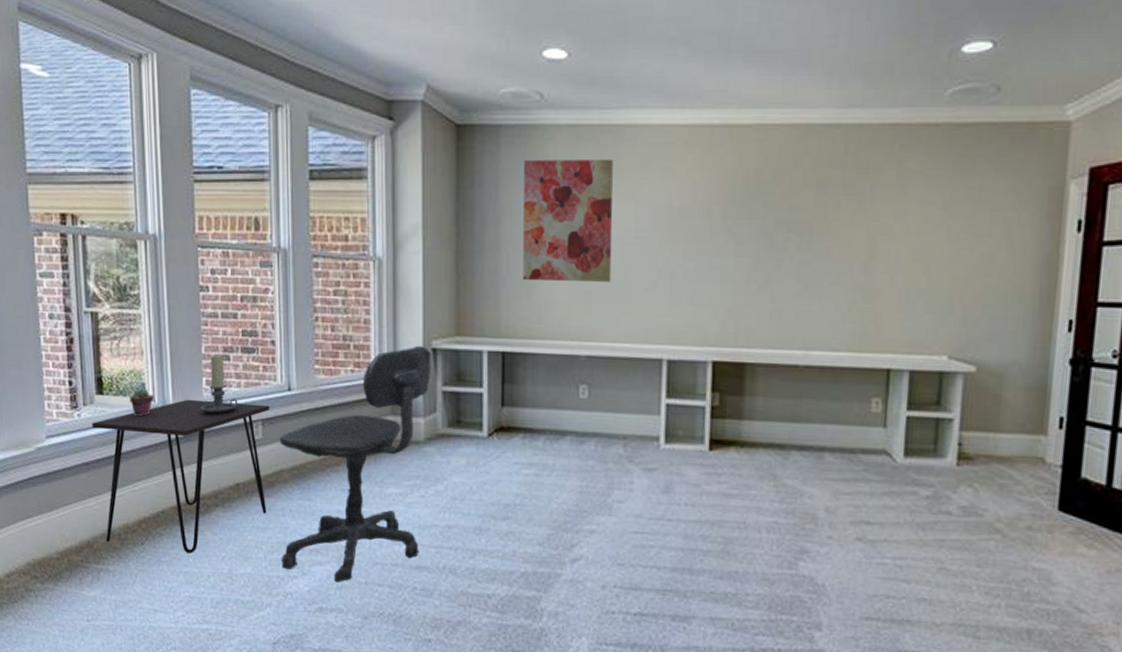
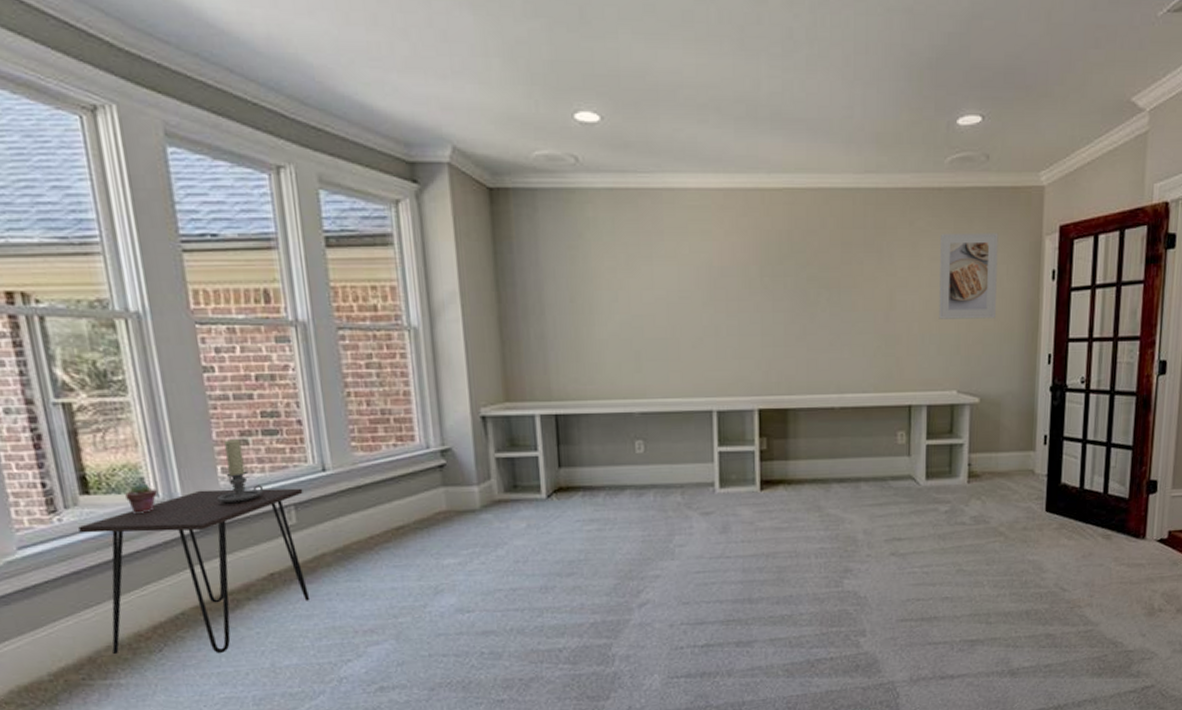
office chair: present [279,345,430,583] -> none [316,414,484,660]
wall art: present [523,158,613,282] -> none [562,221,659,344]
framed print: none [929,174,1009,275] -> present [939,233,999,319]

